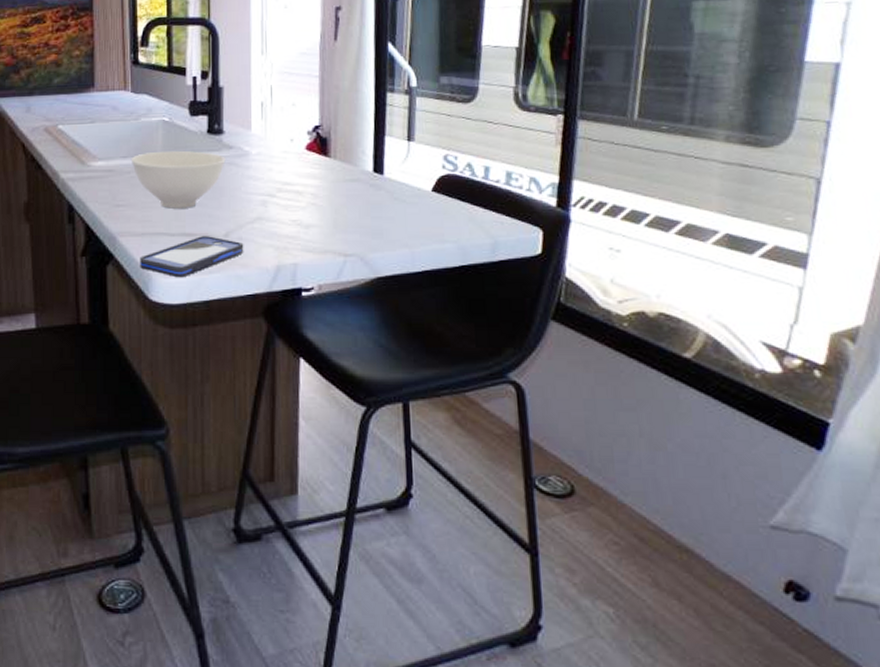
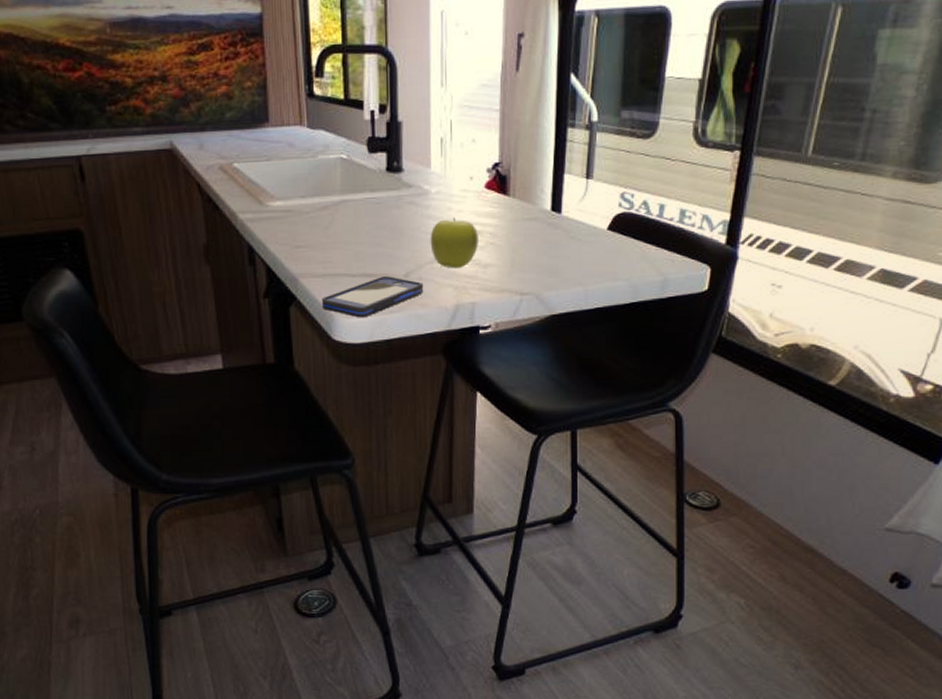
bowl: present [130,150,226,209] -> none [309,189,405,249]
fruit: none [250,178,300,229] -> present [430,217,478,269]

